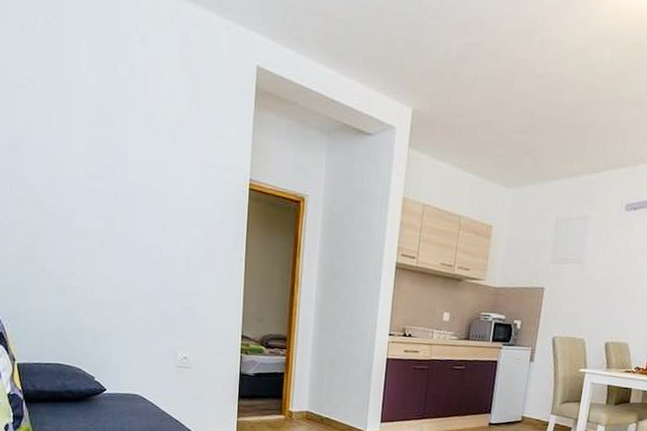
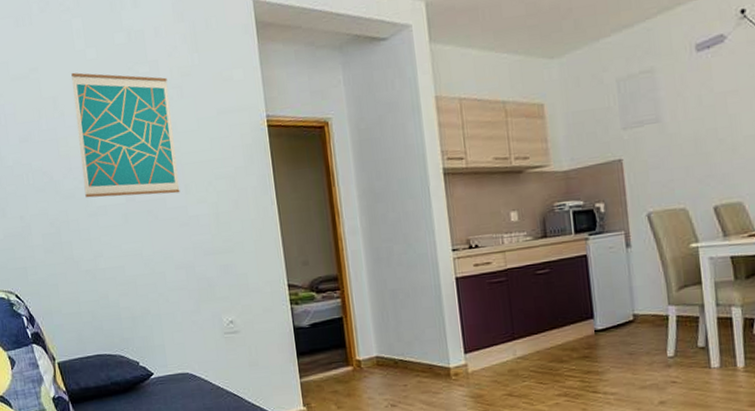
wall art: none [66,93,162,233] -> present [71,72,180,198]

